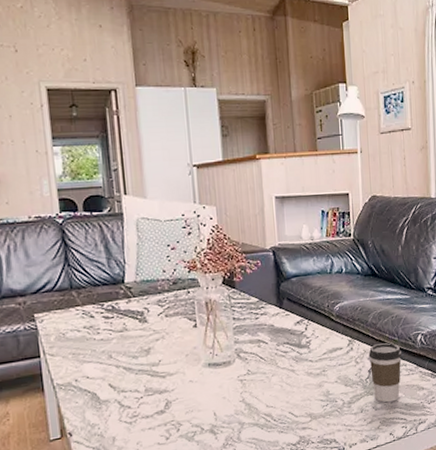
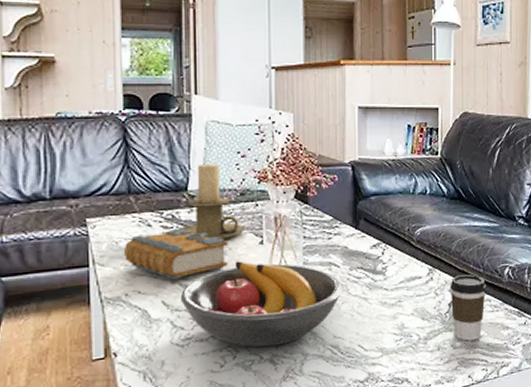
book: none [71,317,166,365] -> present [124,228,228,280]
candle holder: none [120,257,179,325] -> present [180,163,245,240]
fruit bowl: none [124,343,272,421] -> present [180,261,343,348]

